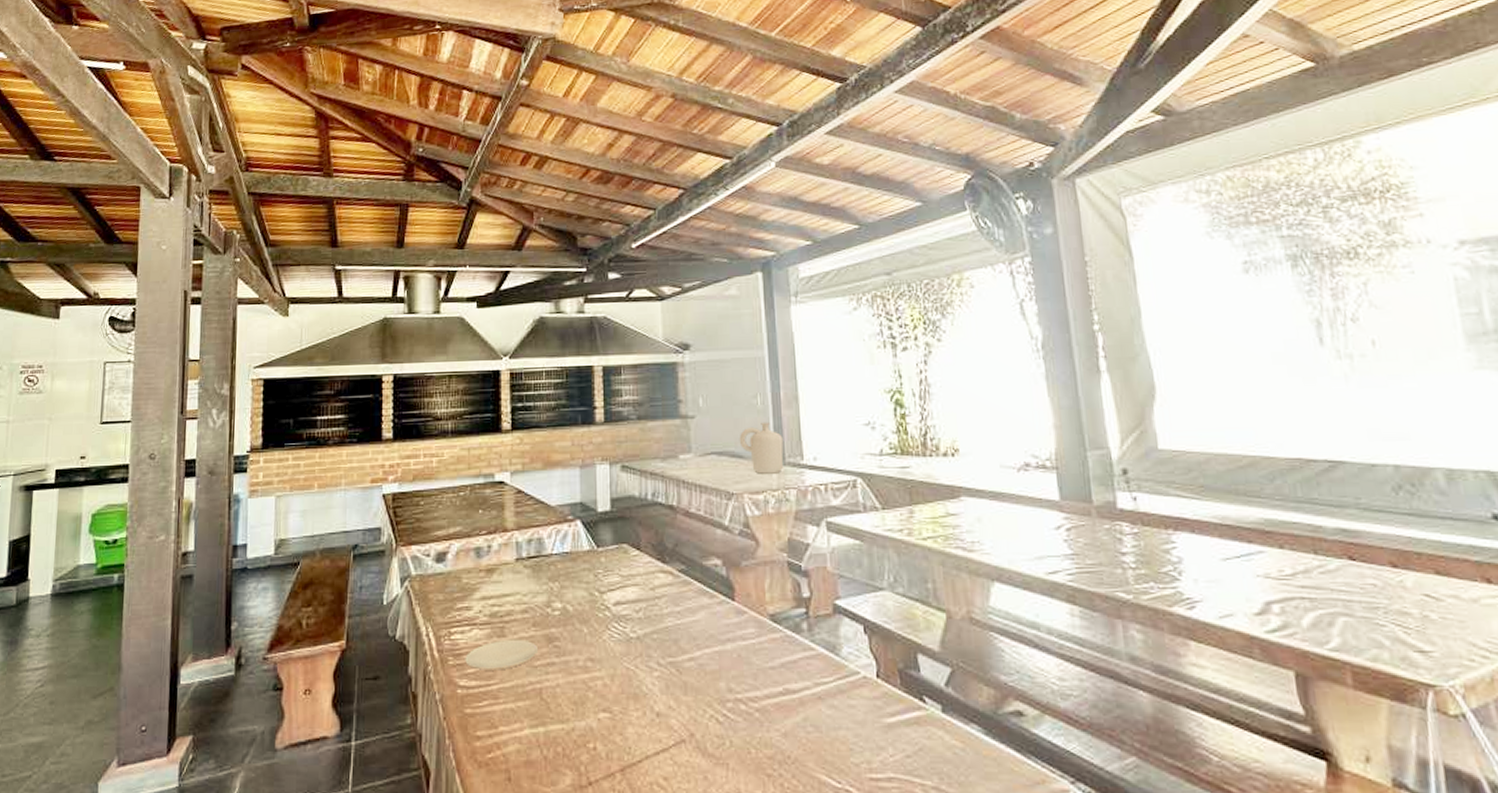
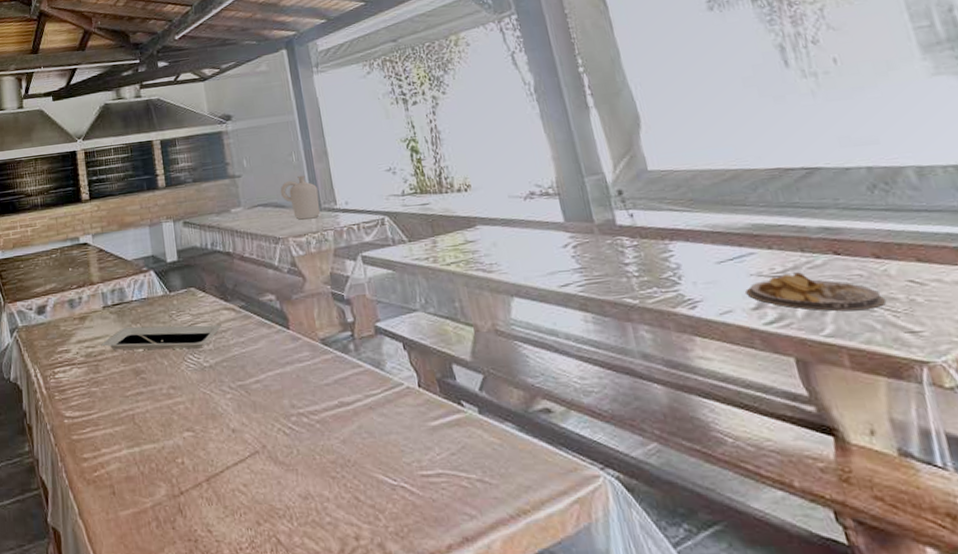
plate: present [465,639,539,670] -> none [68,374,129,403]
serving tray: none [509,584,655,616] -> present [101,324,222,350]
platter: none [1250,577,1399,624] -> present [746,272,887,312]

